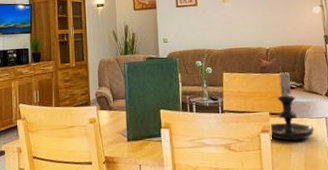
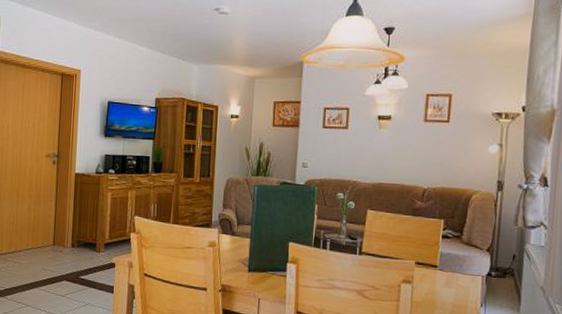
candle holder: present [270,68,315,141] -> none [412,213,467,297]

